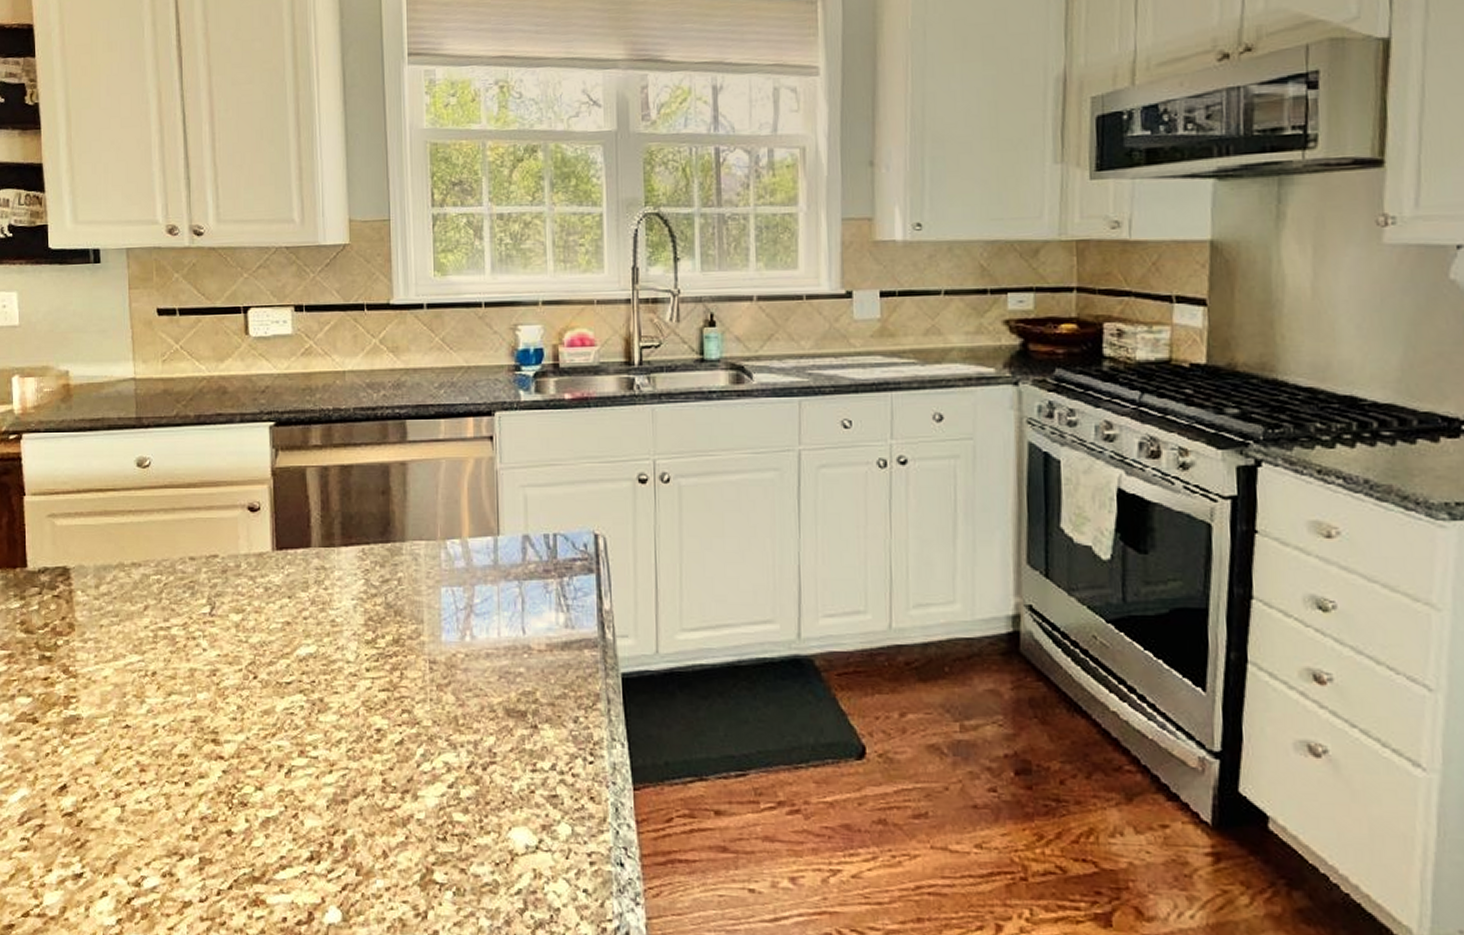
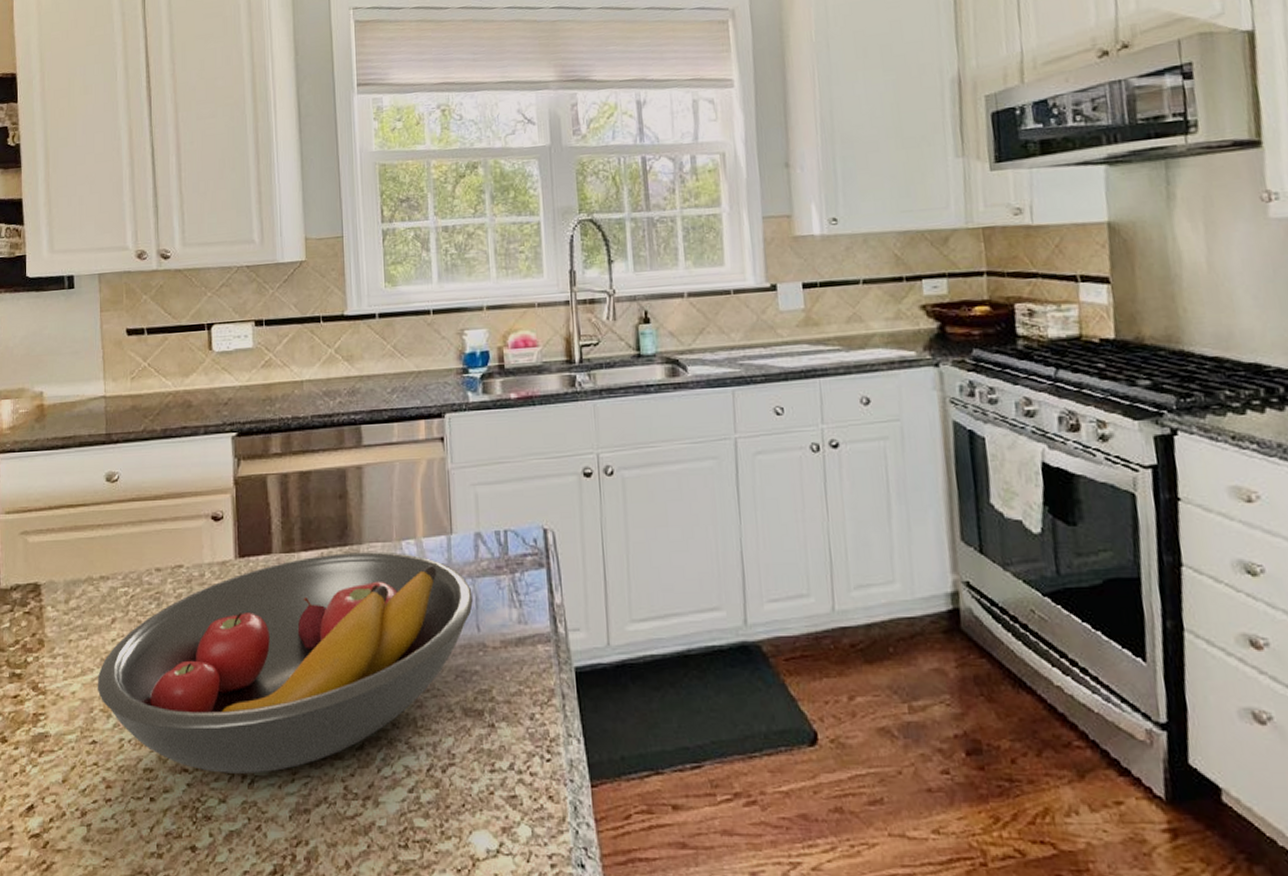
fruit bowl: none [129,550,519,764] -> present [97,552,473,774]

